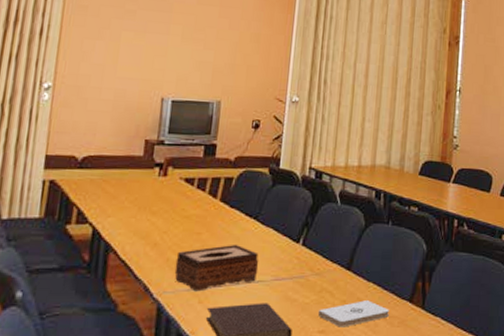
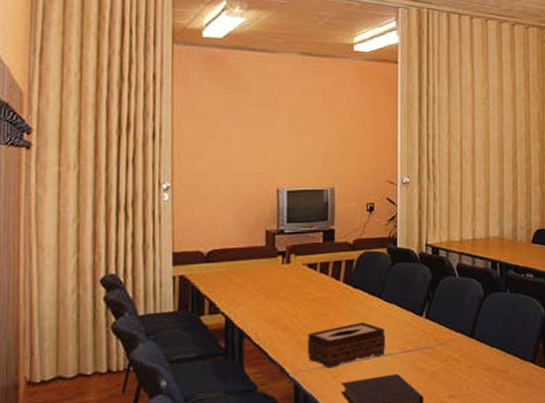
notepad: present [317,300,389,327] -> none [446,364,514,391]

